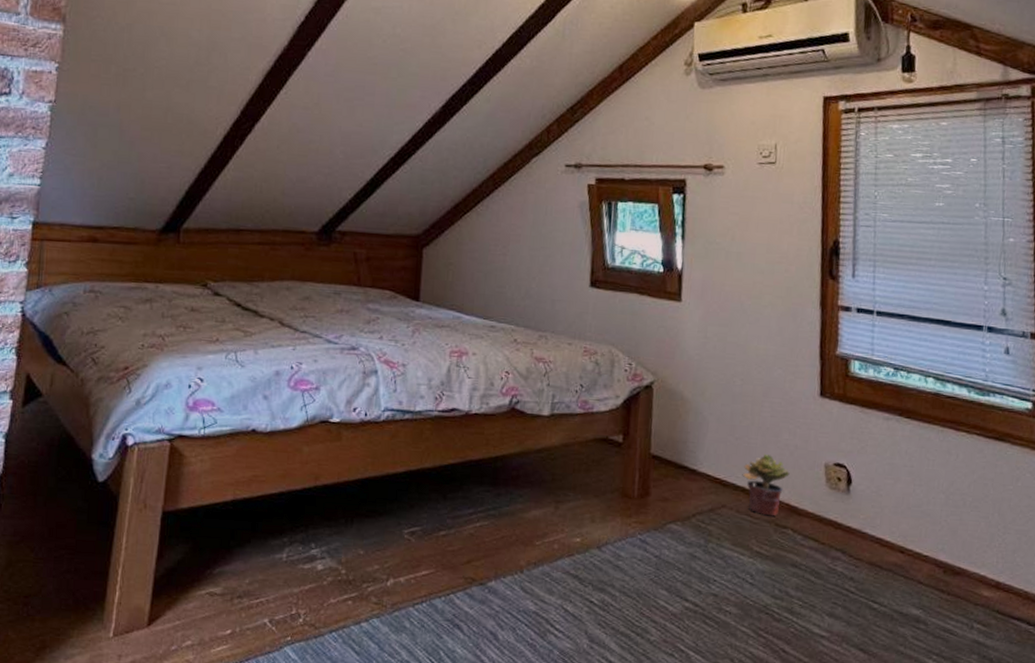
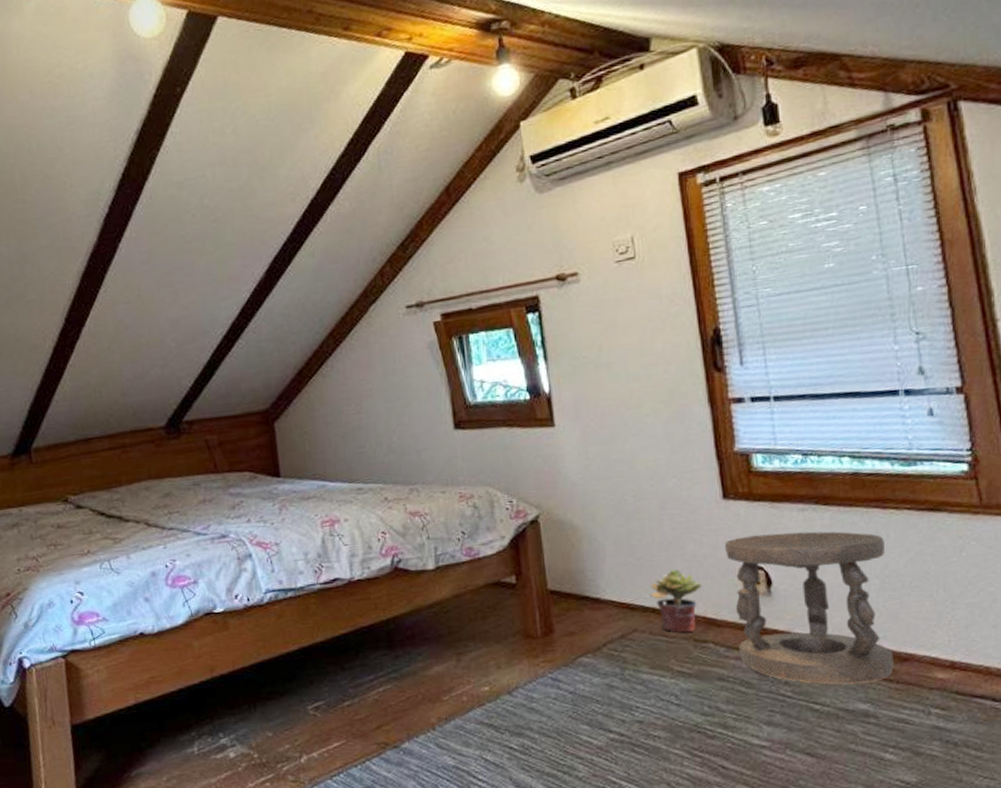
stool: none [814,434,954,590] -> present [725,531,894,684]

